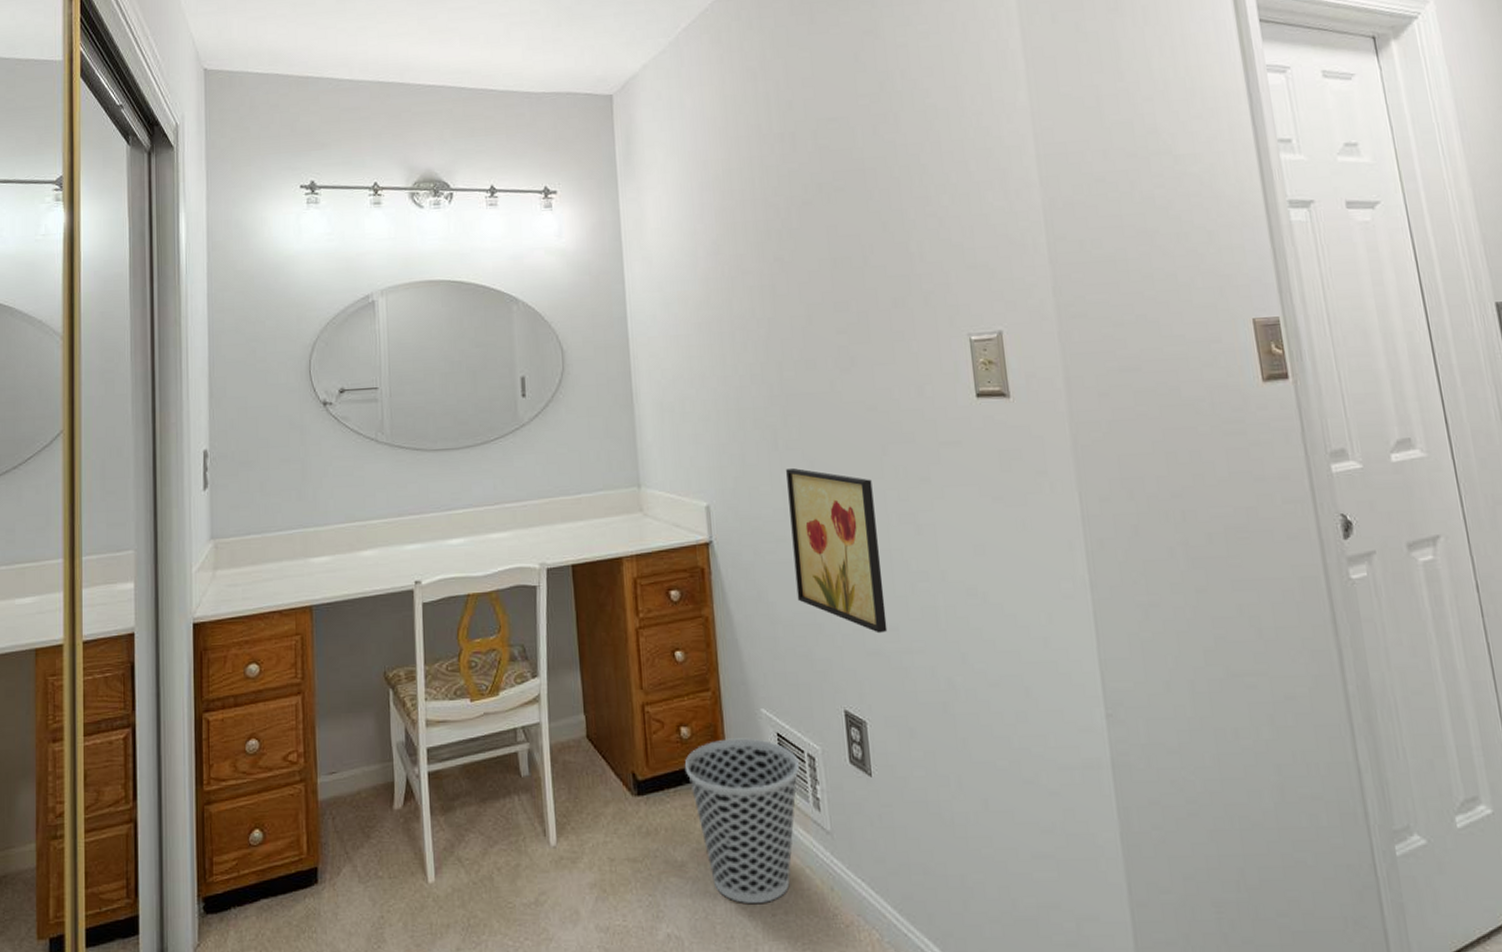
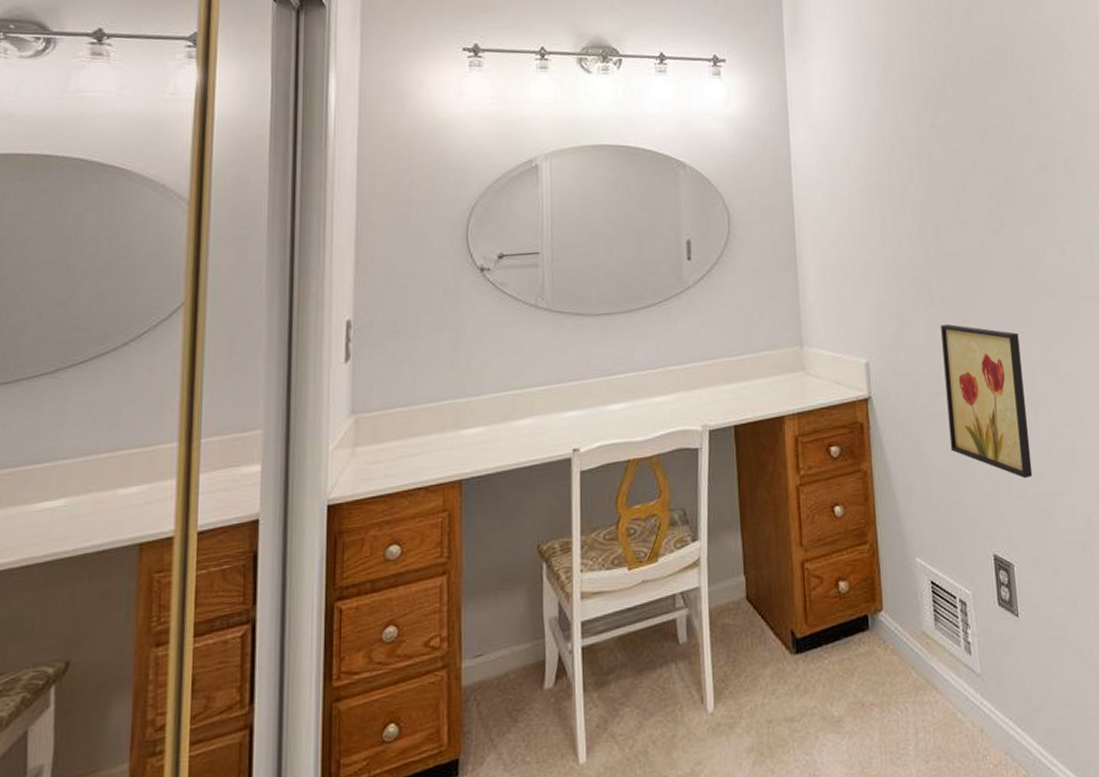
wastebasket: present [684,738,799,903] -> none [842,588,952,753]

